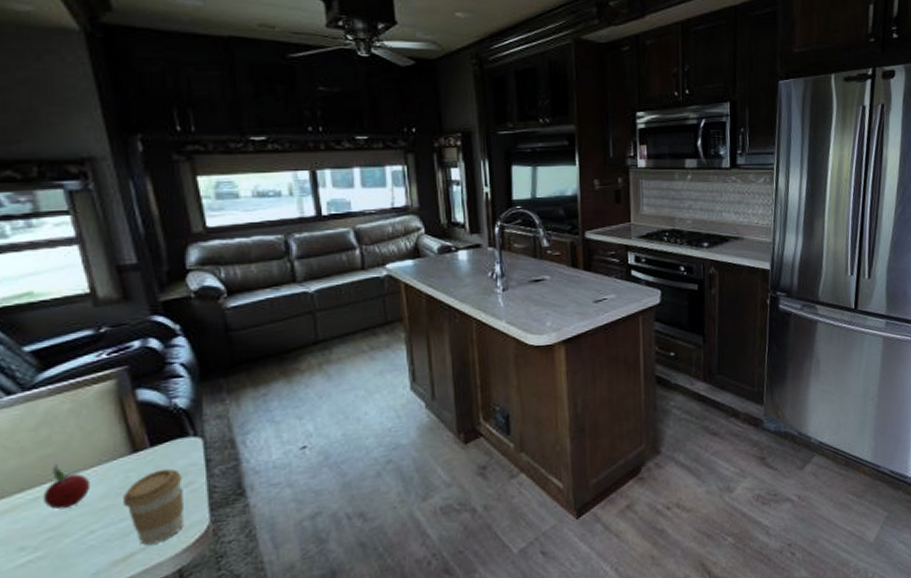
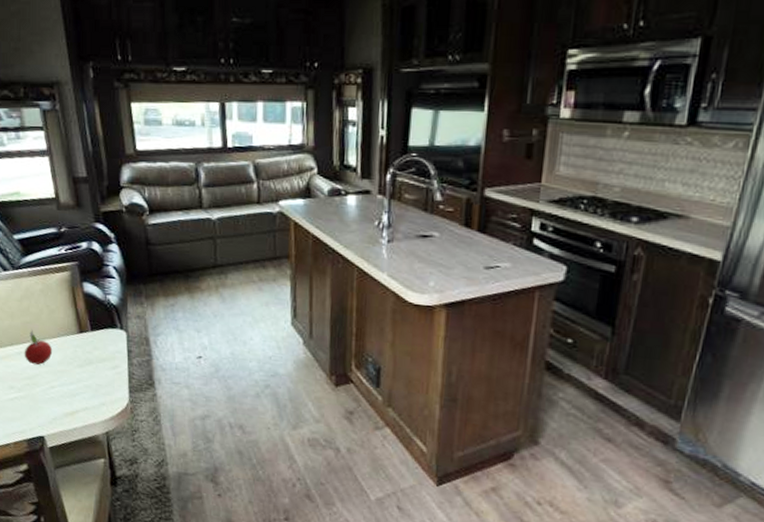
coffee cup: present [122,468,183,545] -> none [72,350,112,408]

